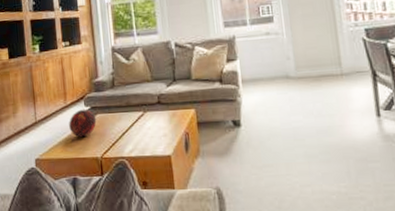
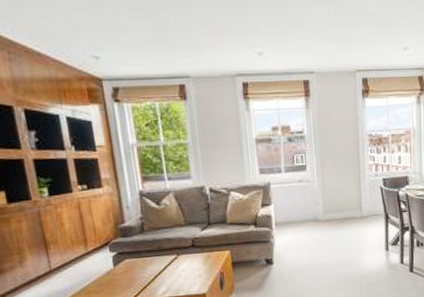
decorative orb: present [69,109,97,138] -> none [92,254,125,284]

